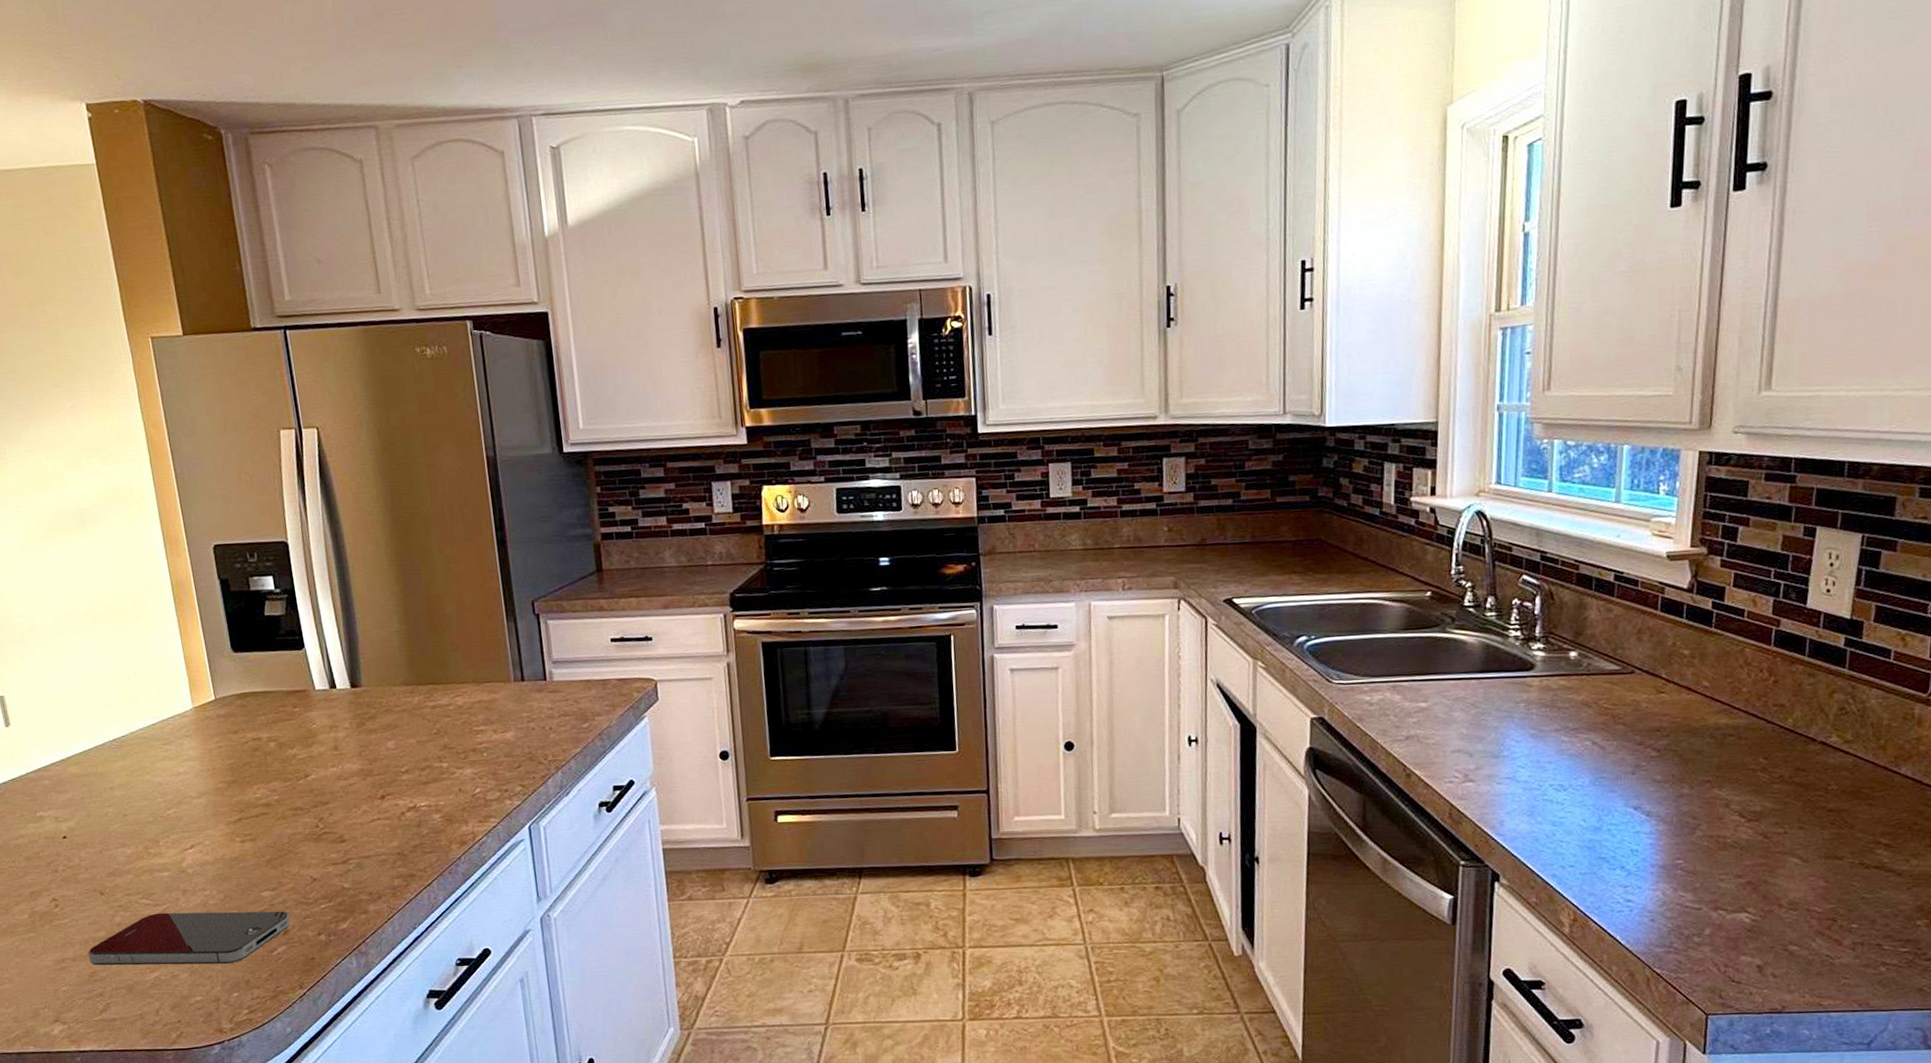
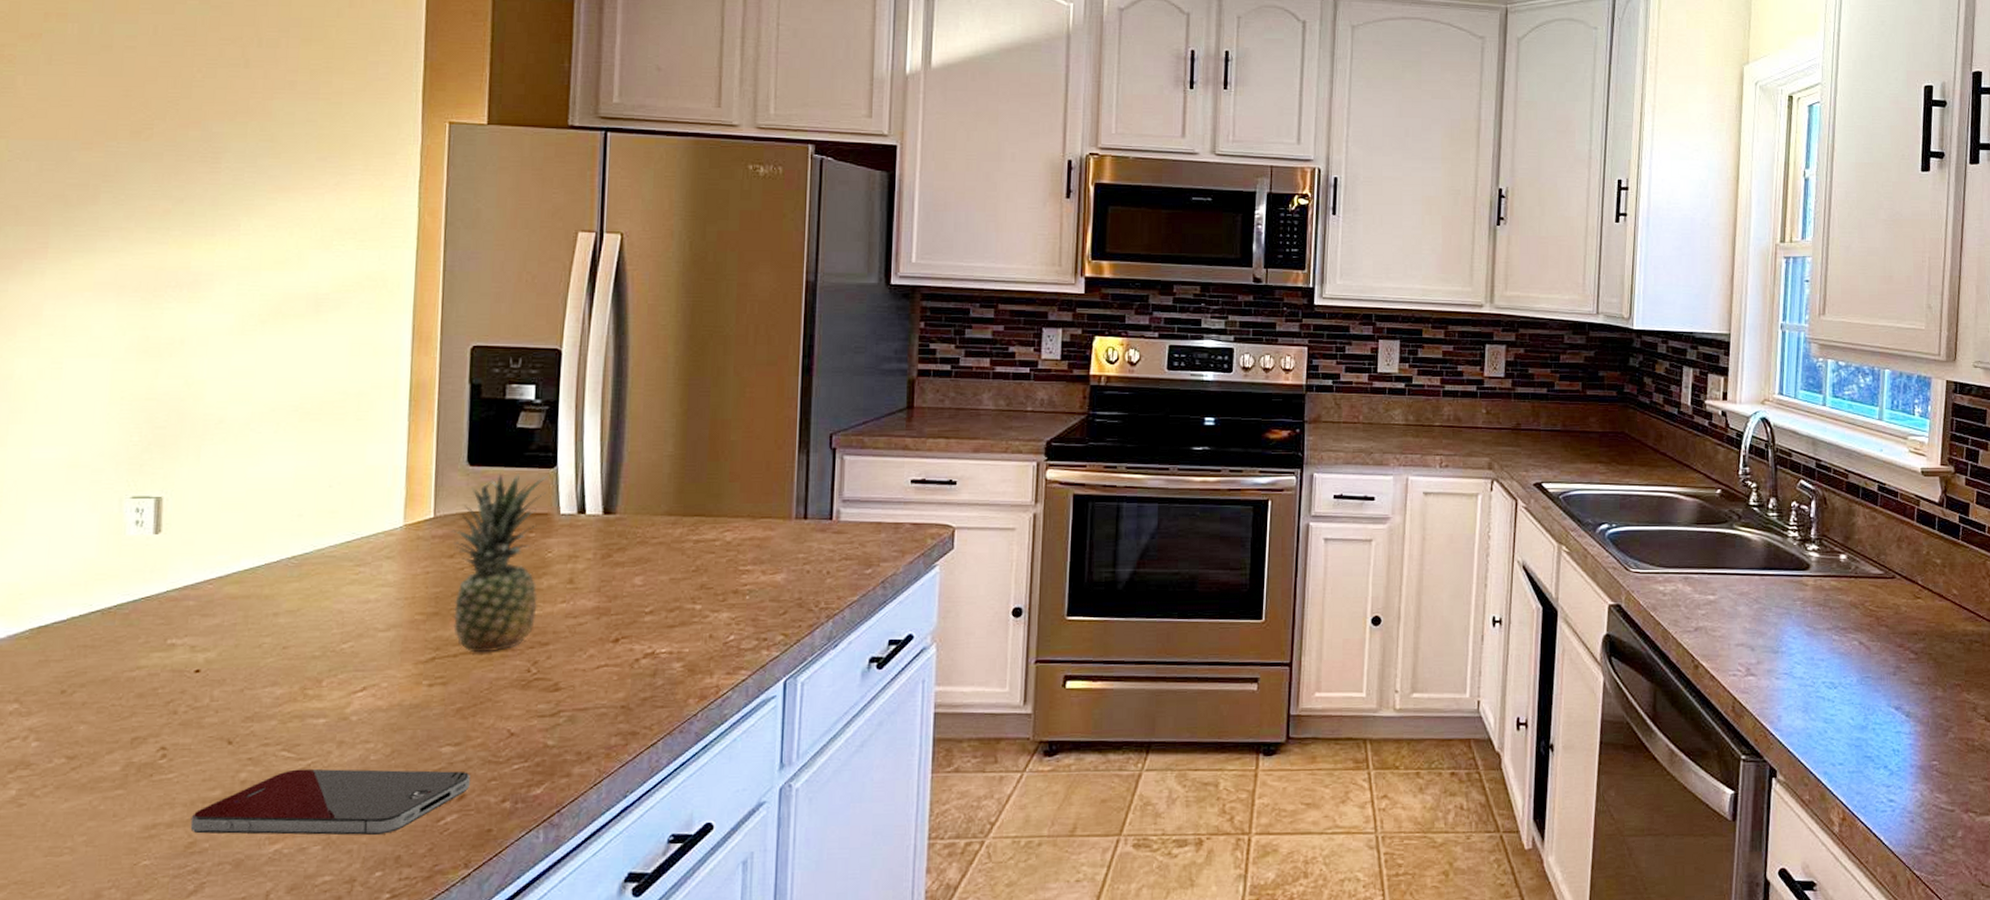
fruit: none [230,656,314,813] -> present [450,472,548,653]

